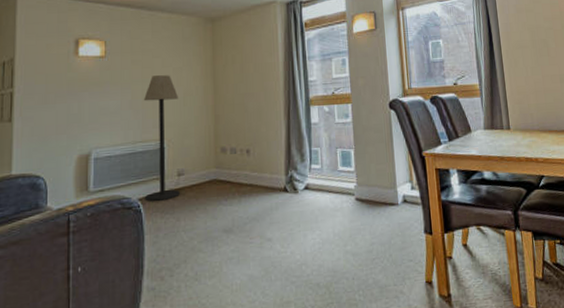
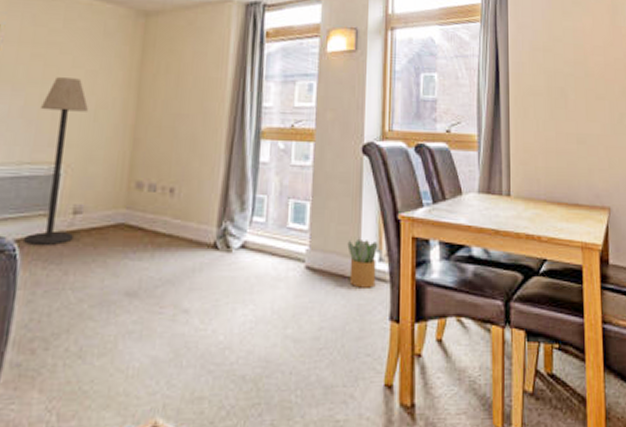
potted plant: none [385,173,411,211] -> present [347,238,378,288]

